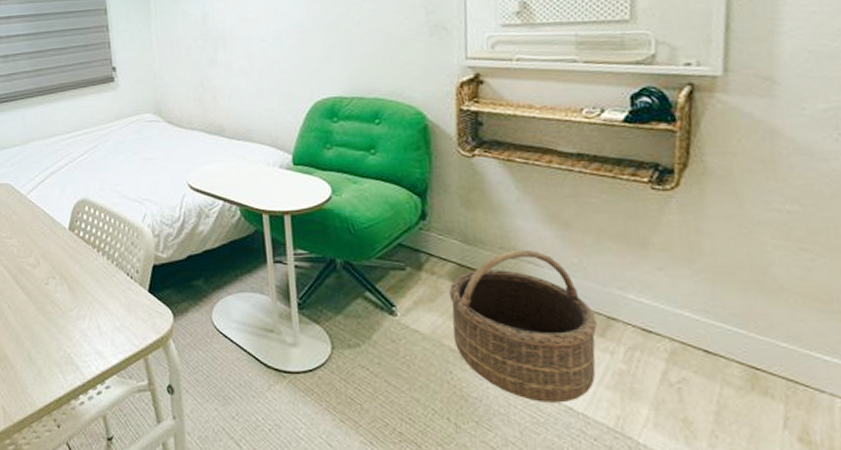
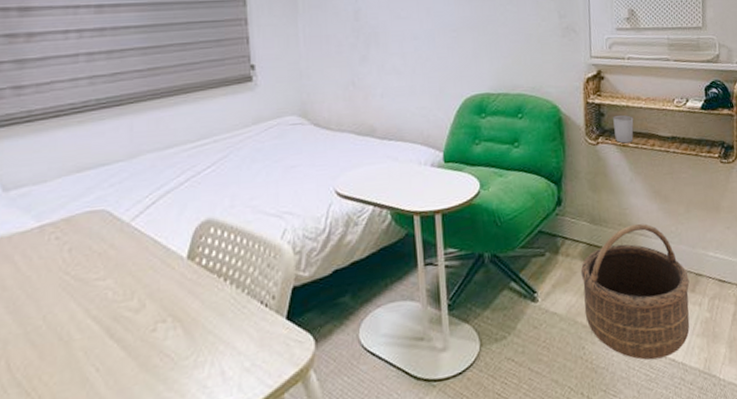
candle holder: none [494,124,523,158] -> present [613,114,634,144]

